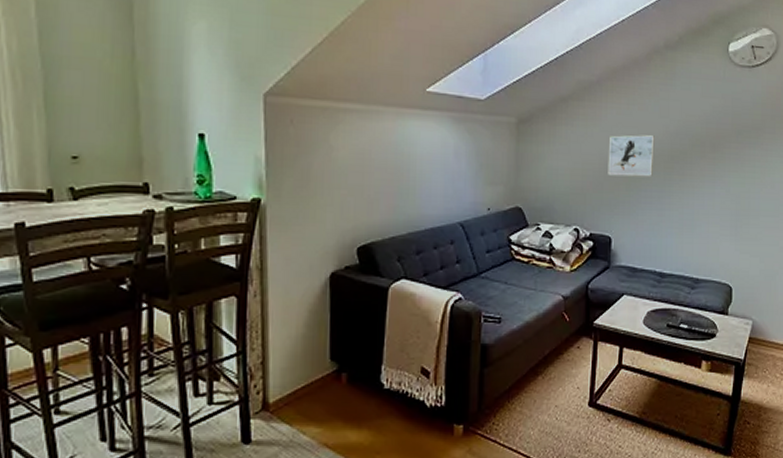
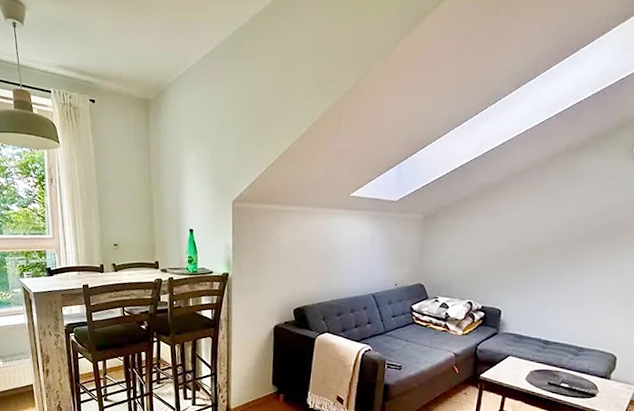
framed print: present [608,135,655,177] -> none [502,227,549,262]

